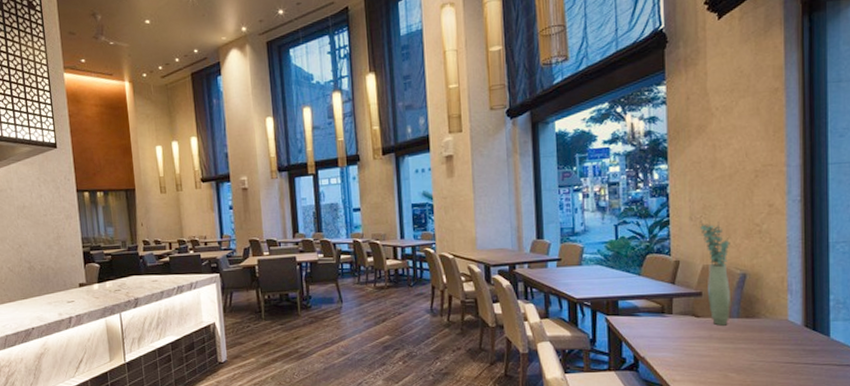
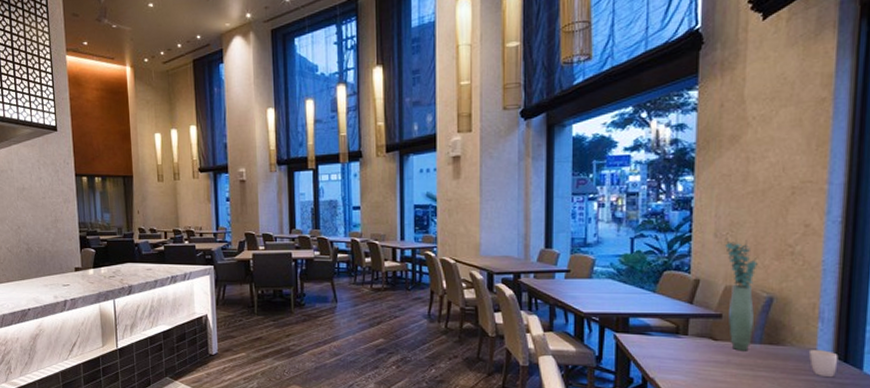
cup: none [781,320,808,346] -> present [808,350,839,378]

